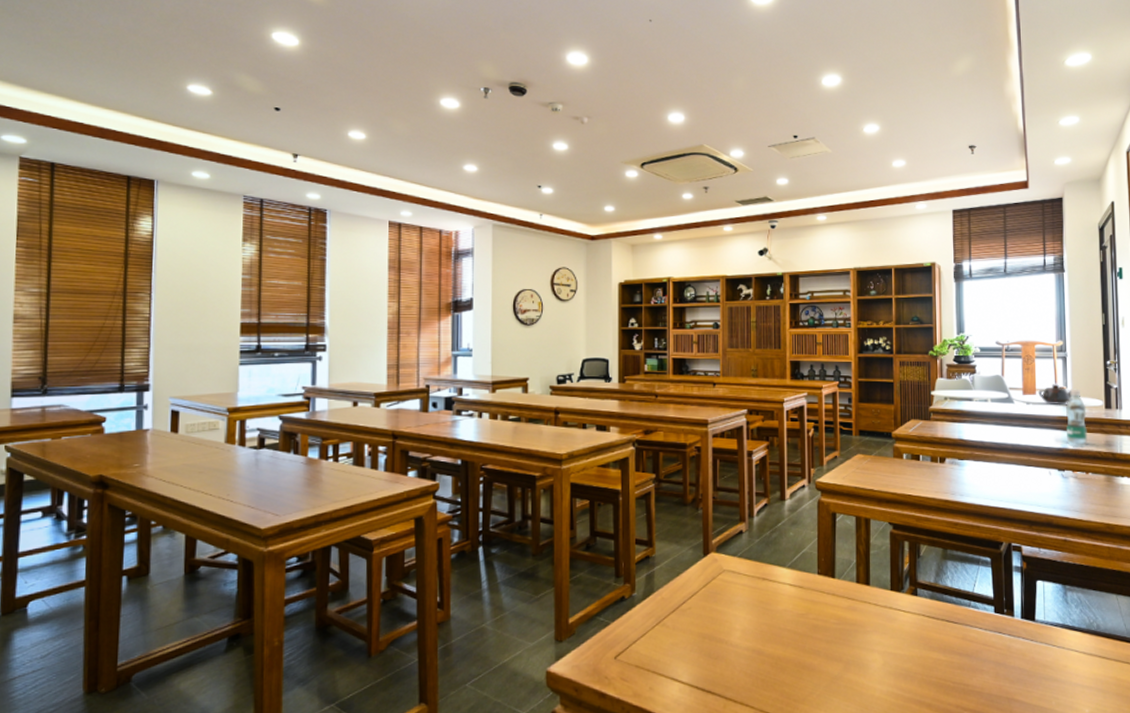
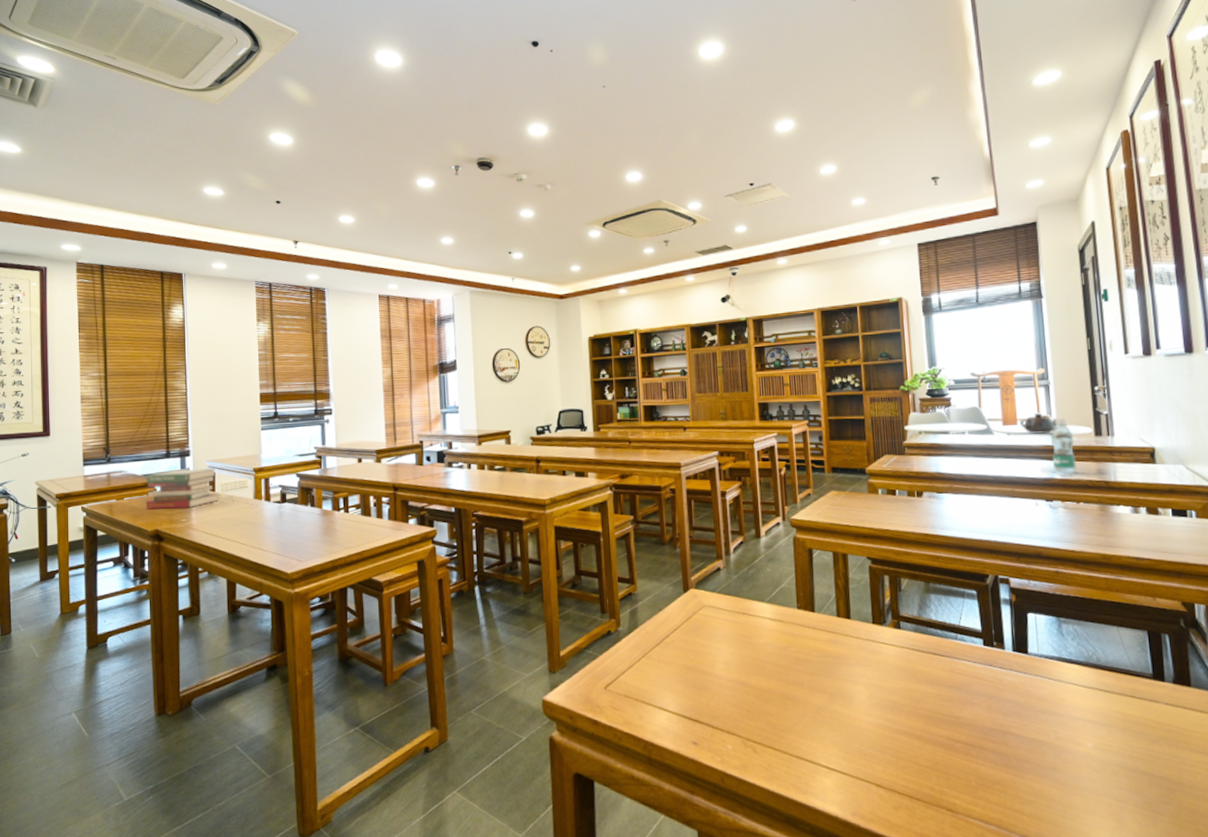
books: none [88,405,182,453] -> present [145,467,218,510]

